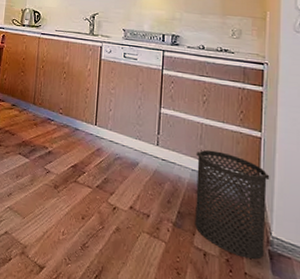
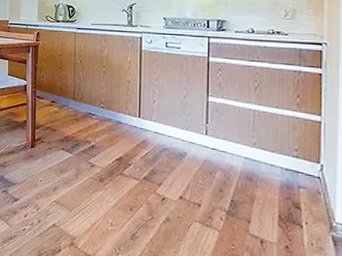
trash can: present [195,149,270,260] -> none [249,136,332,246]

